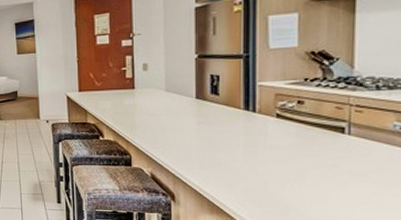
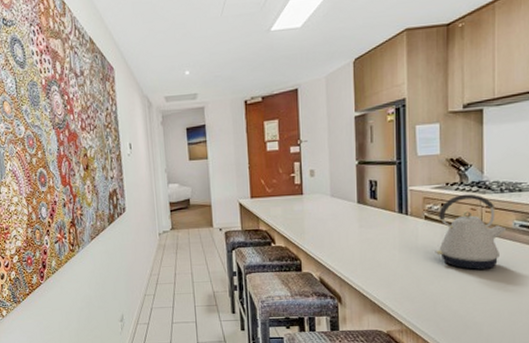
kettle: none [288,90,383,175] -> present [435,194,507,270]

